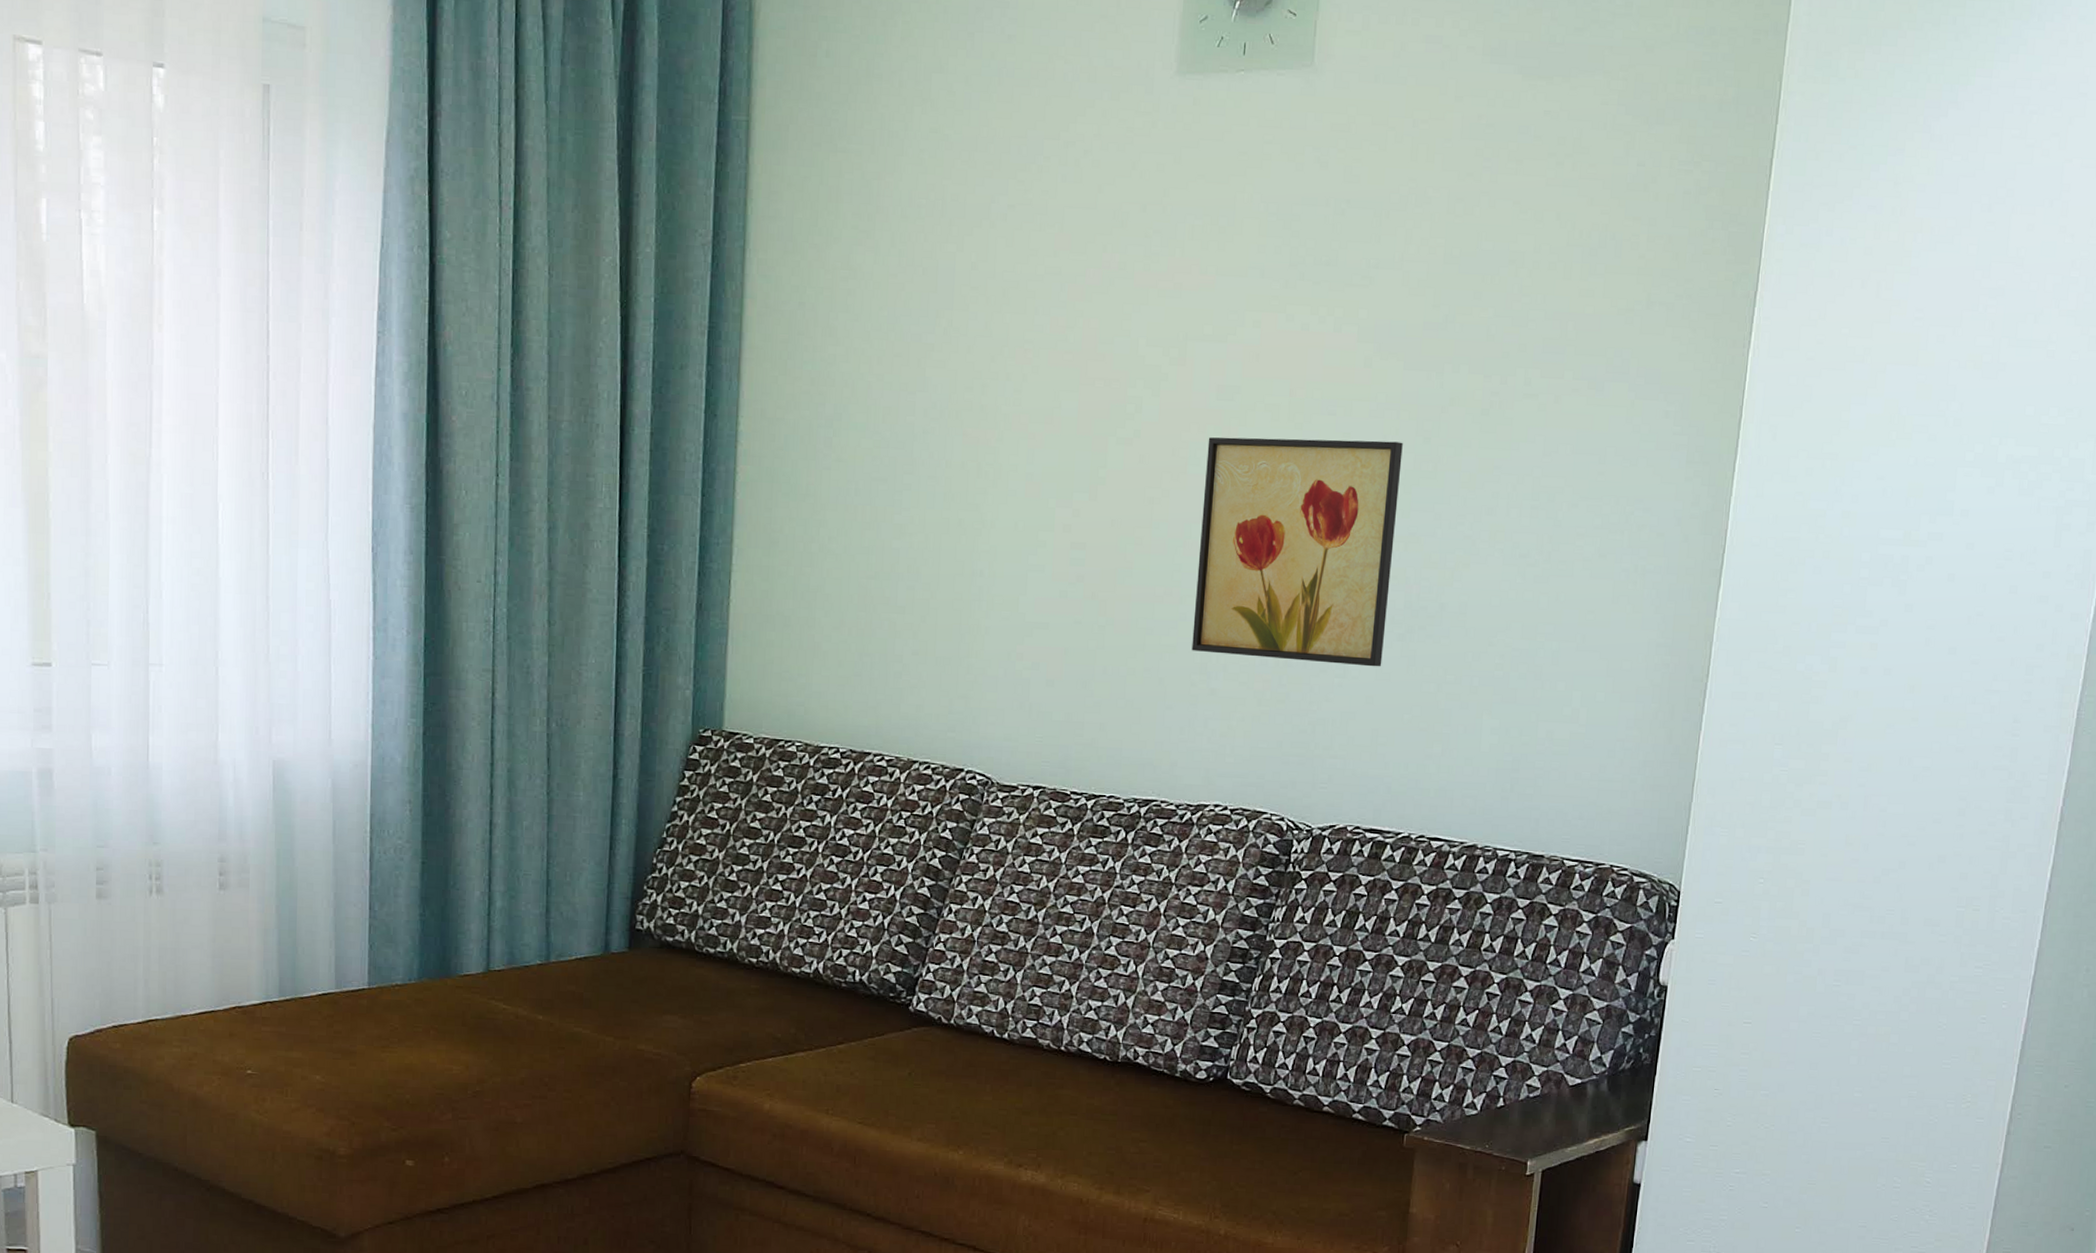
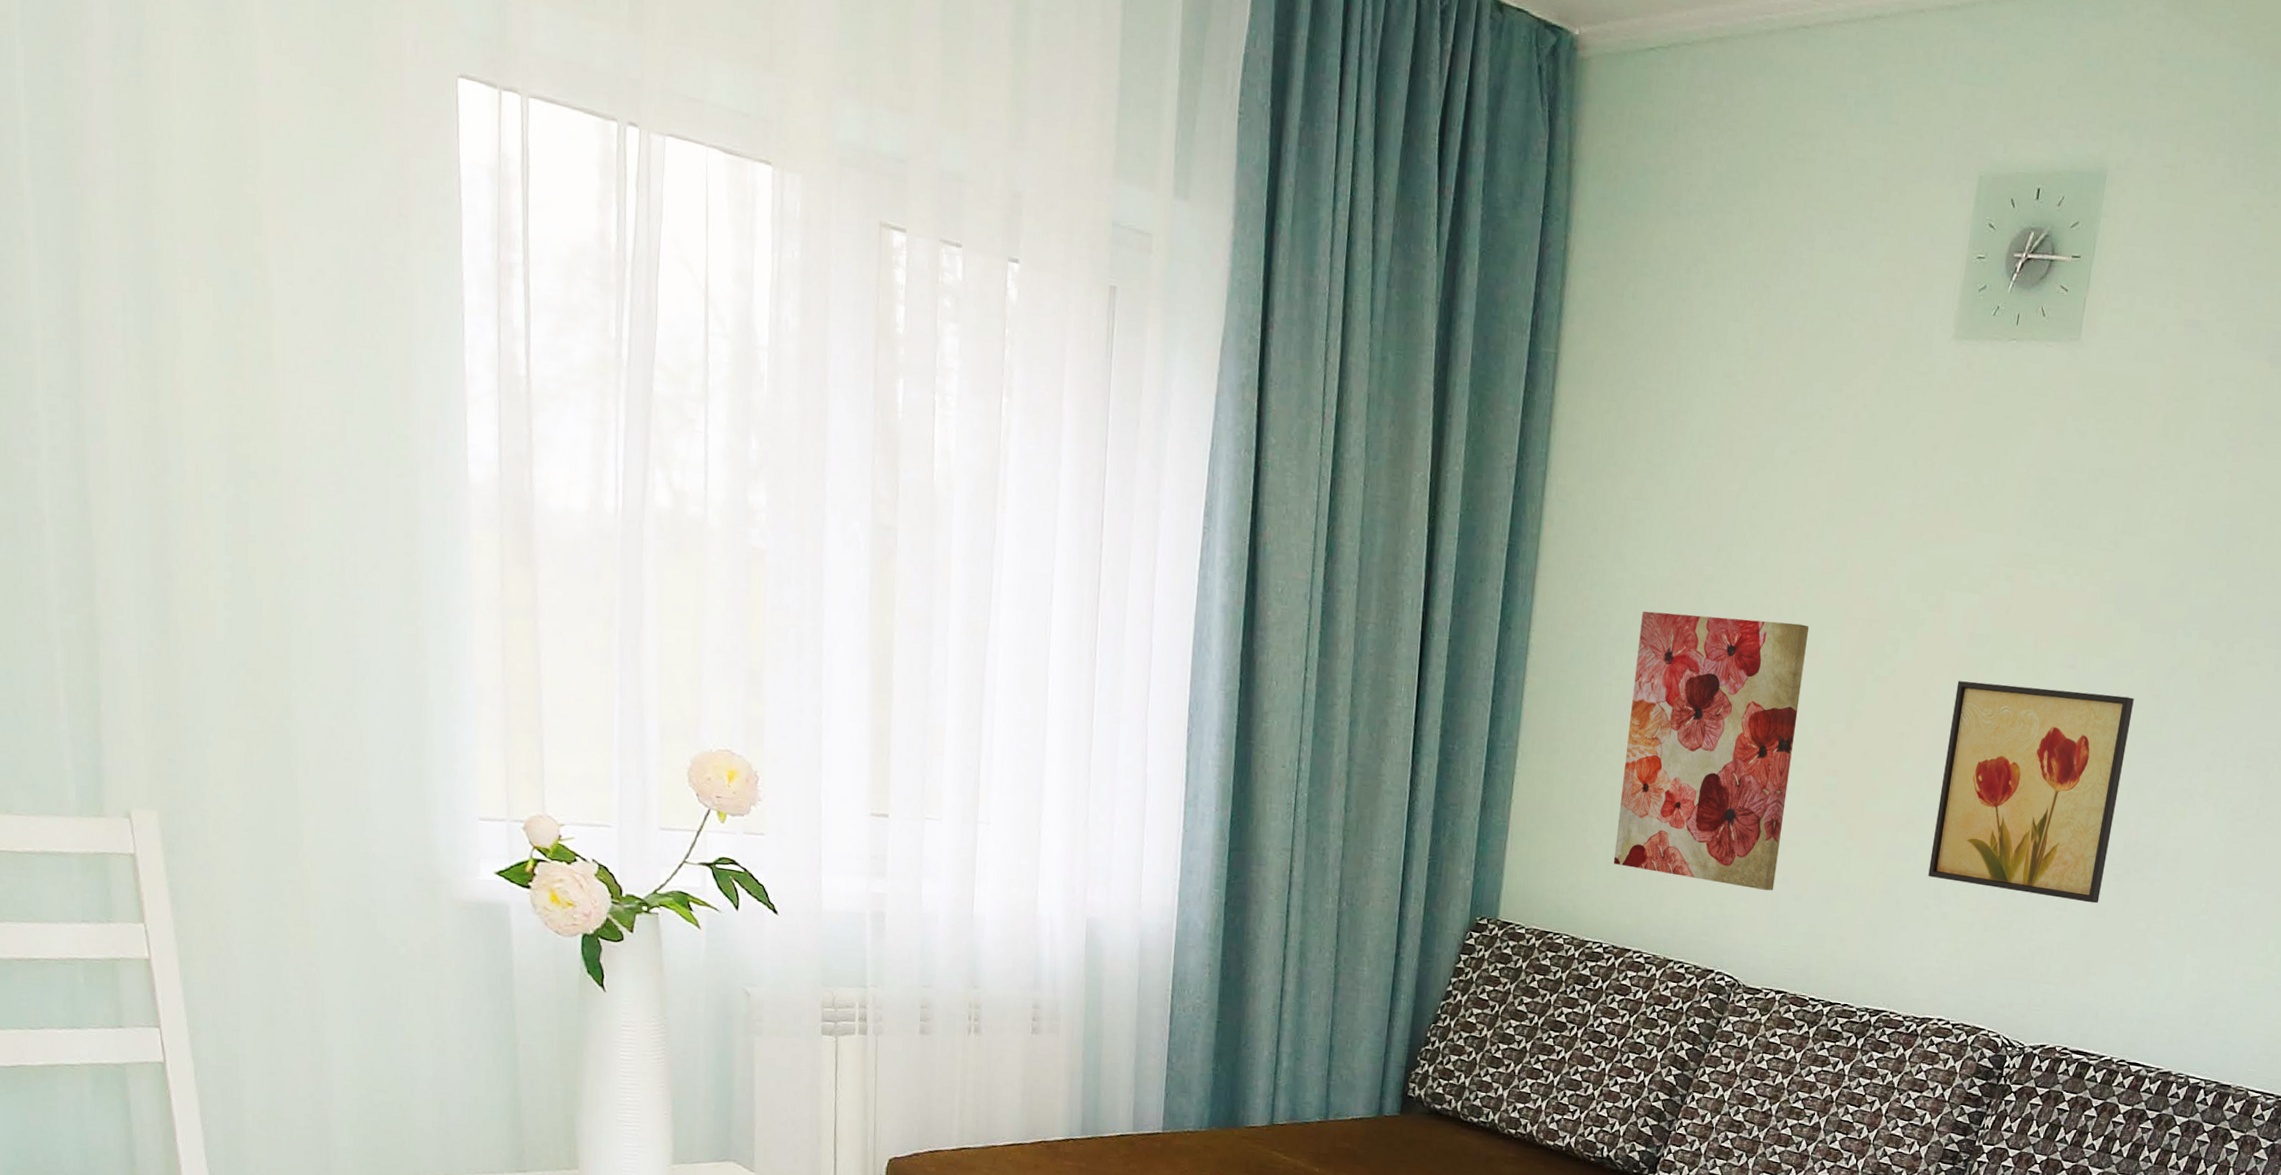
wall art: none [845,386,1041,678] -> present [1613,611,1809,891]

